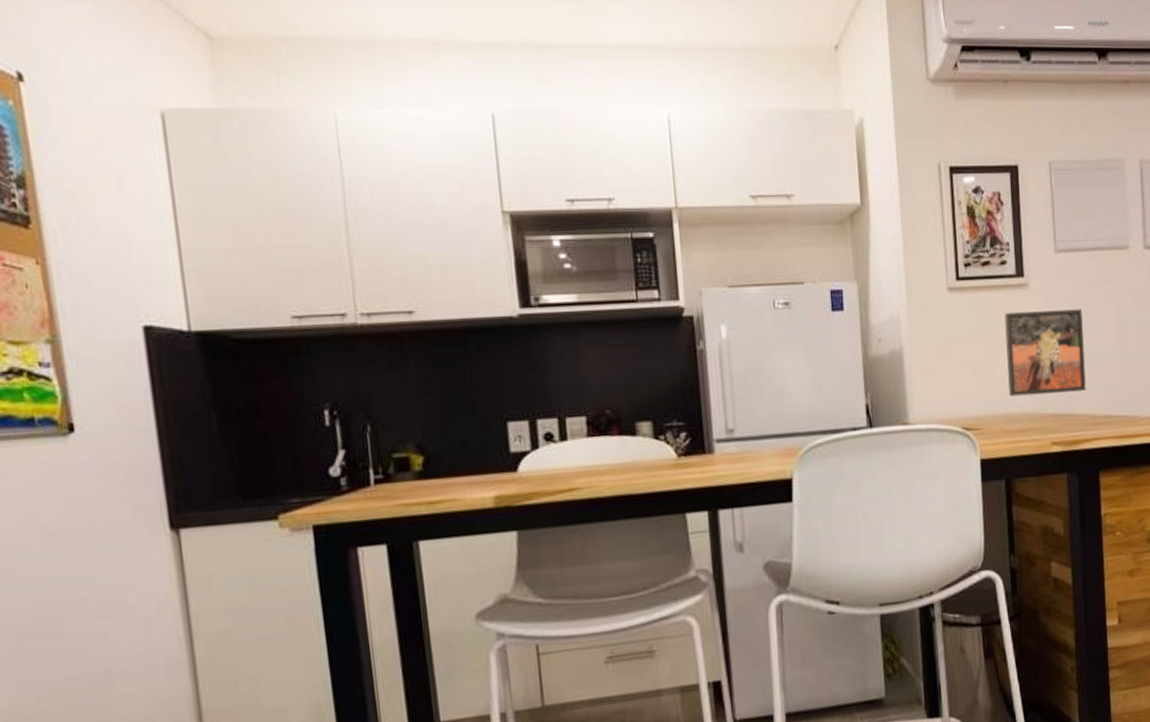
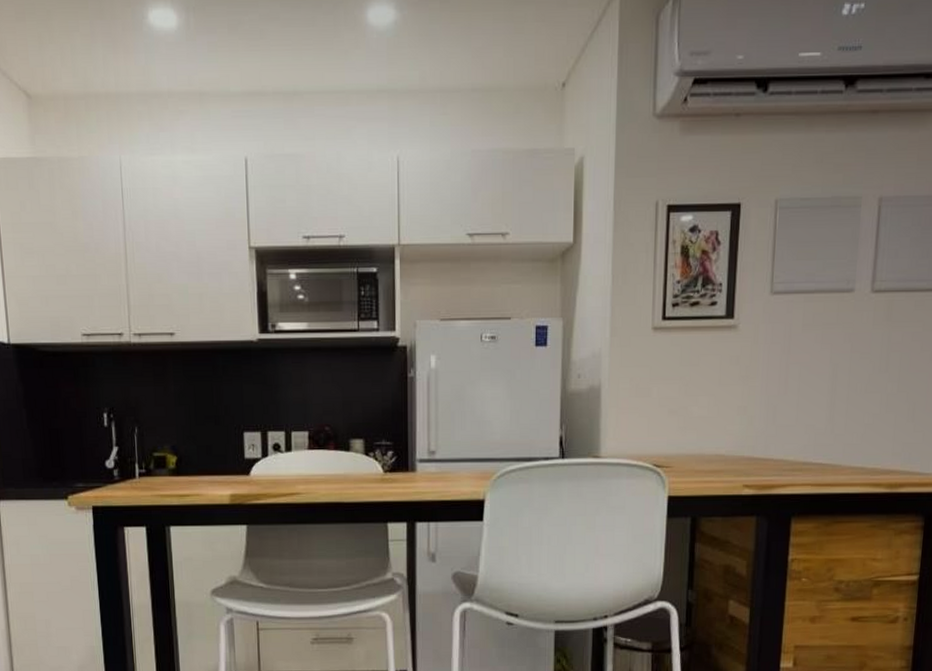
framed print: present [1004,309,1086,397] -> none [705,353,793,437]

